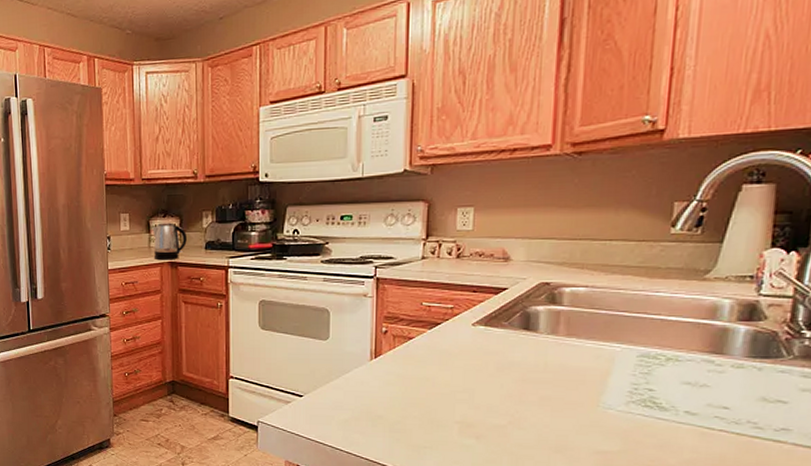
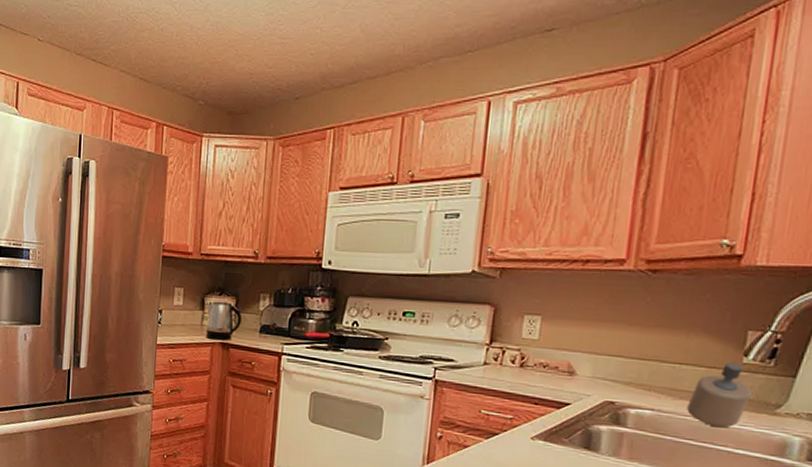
soap dispenser: none [619,234,682,297] -> present [686,362,753,428]

